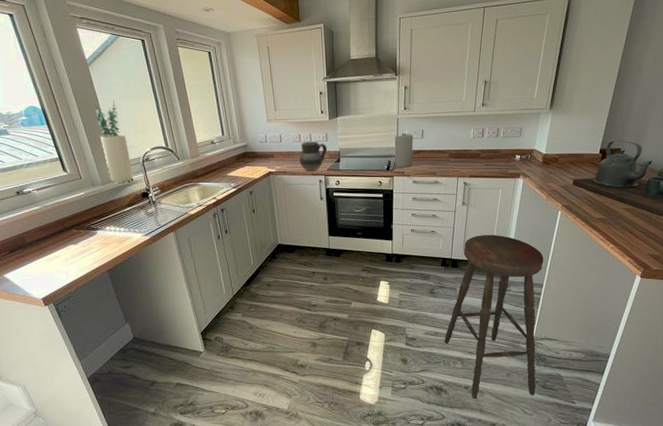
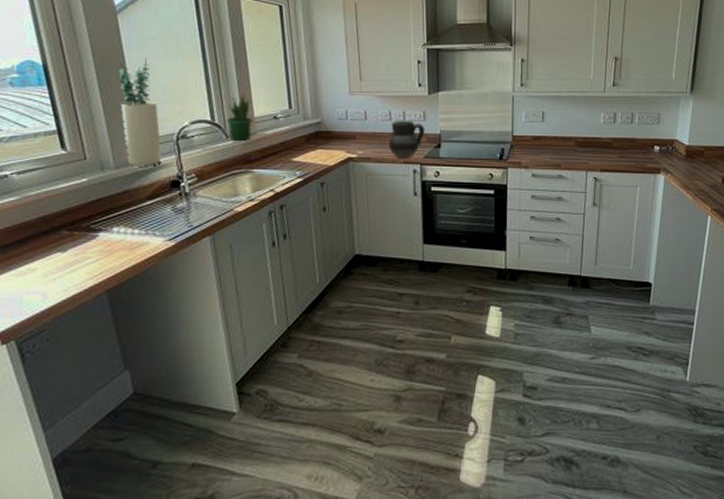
planter: none [176,124,196,161] -> present [226,93,252,141]
paper towel holder: present [394,132,413,168] -> none [509,114,532,158]
bar stool: present [444,235,543,399] -> none [573,245,695,475]

